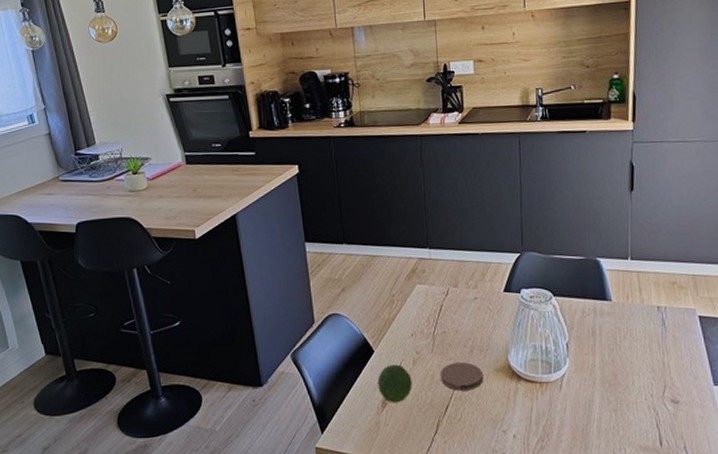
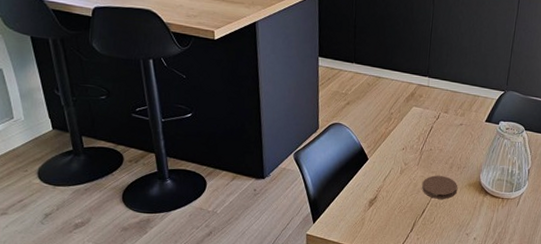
fruit: present [377,364,412,403] -> none [367,171,398,204]

